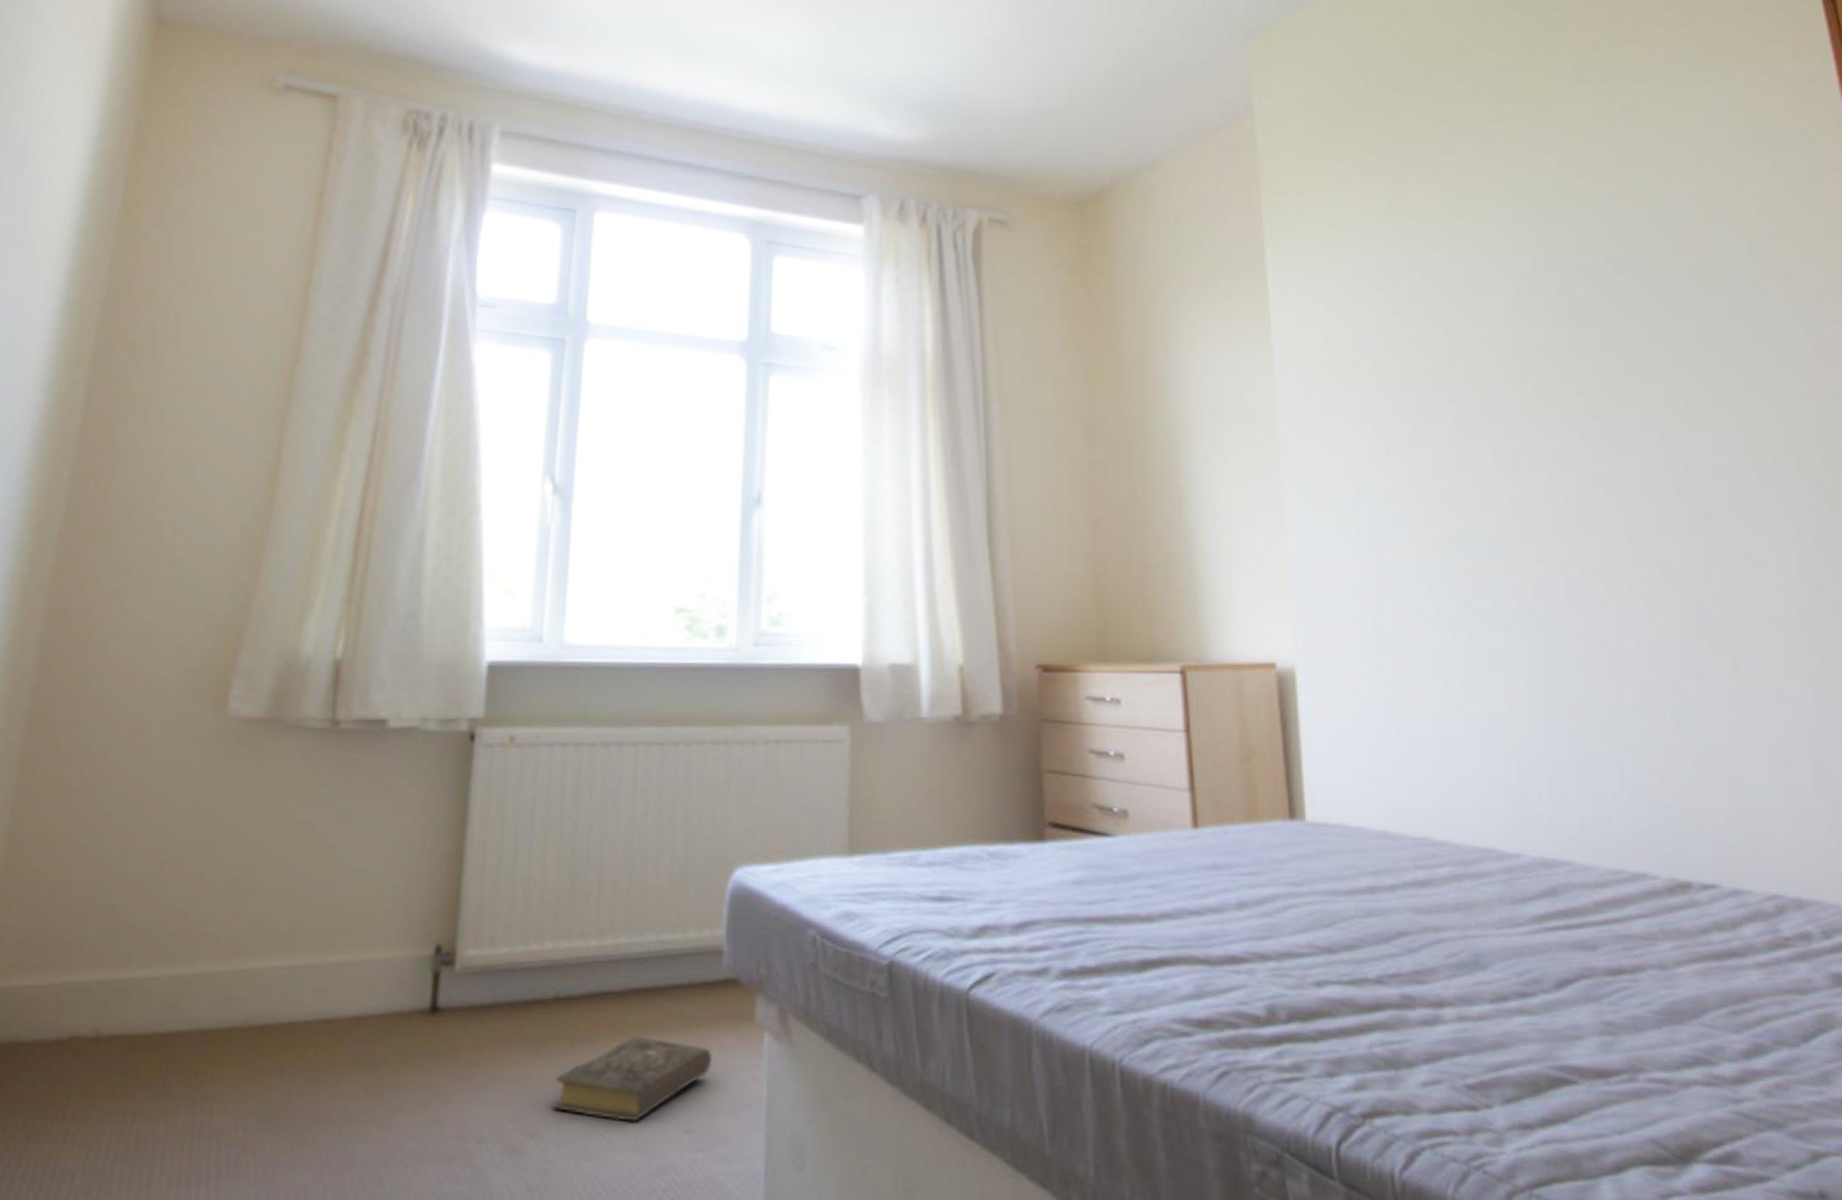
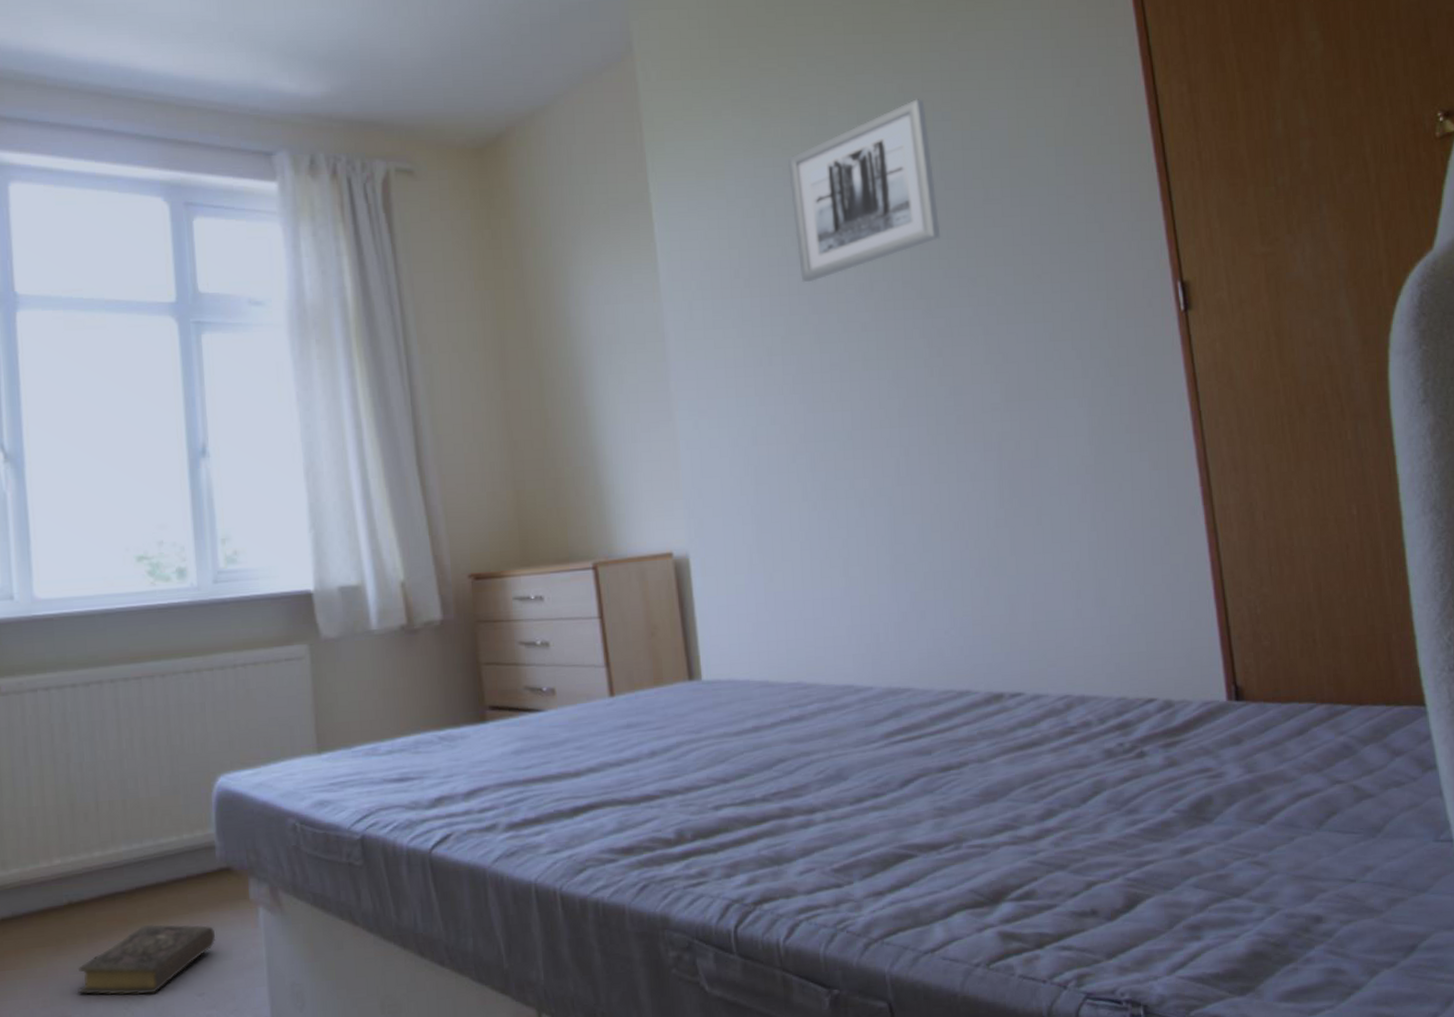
wall art: none [1425,174,1607,368] -> present [788,99,941,283]

